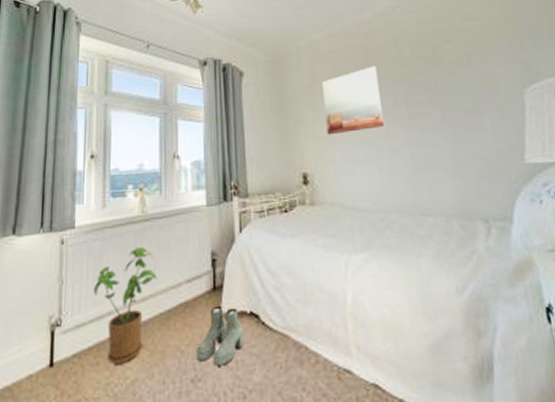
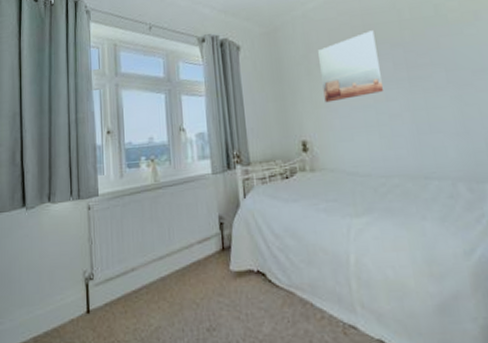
house plant: present [93,247,158,364] -> none [118,212,172,313]
boots: present [196,305,243,366] -> none [209,264,252,318]

